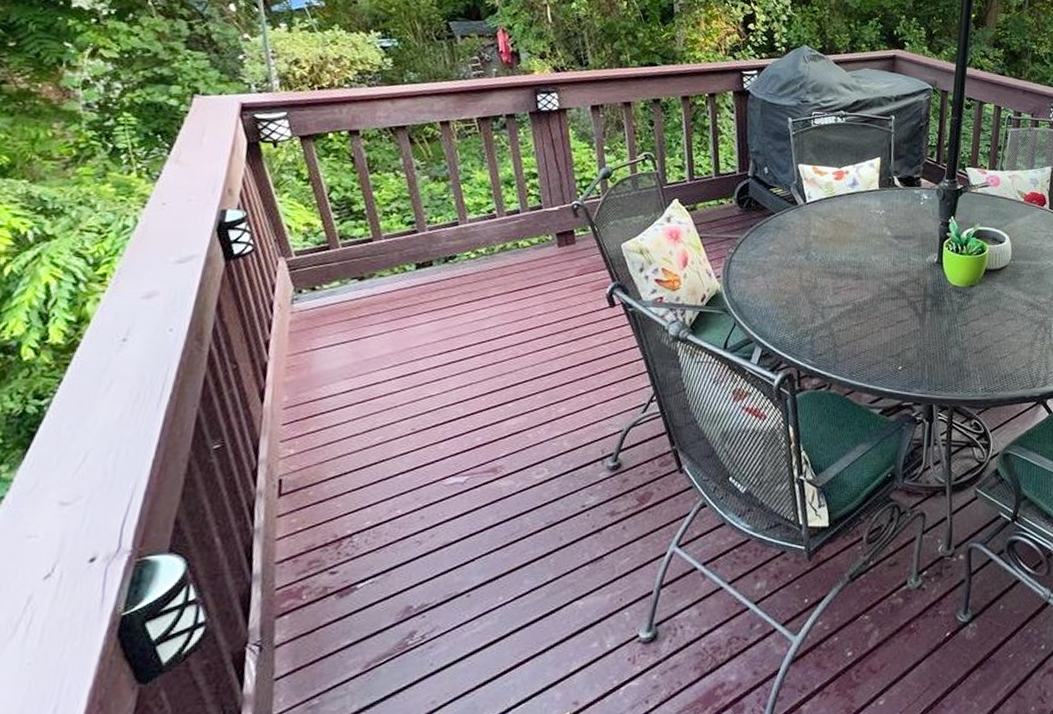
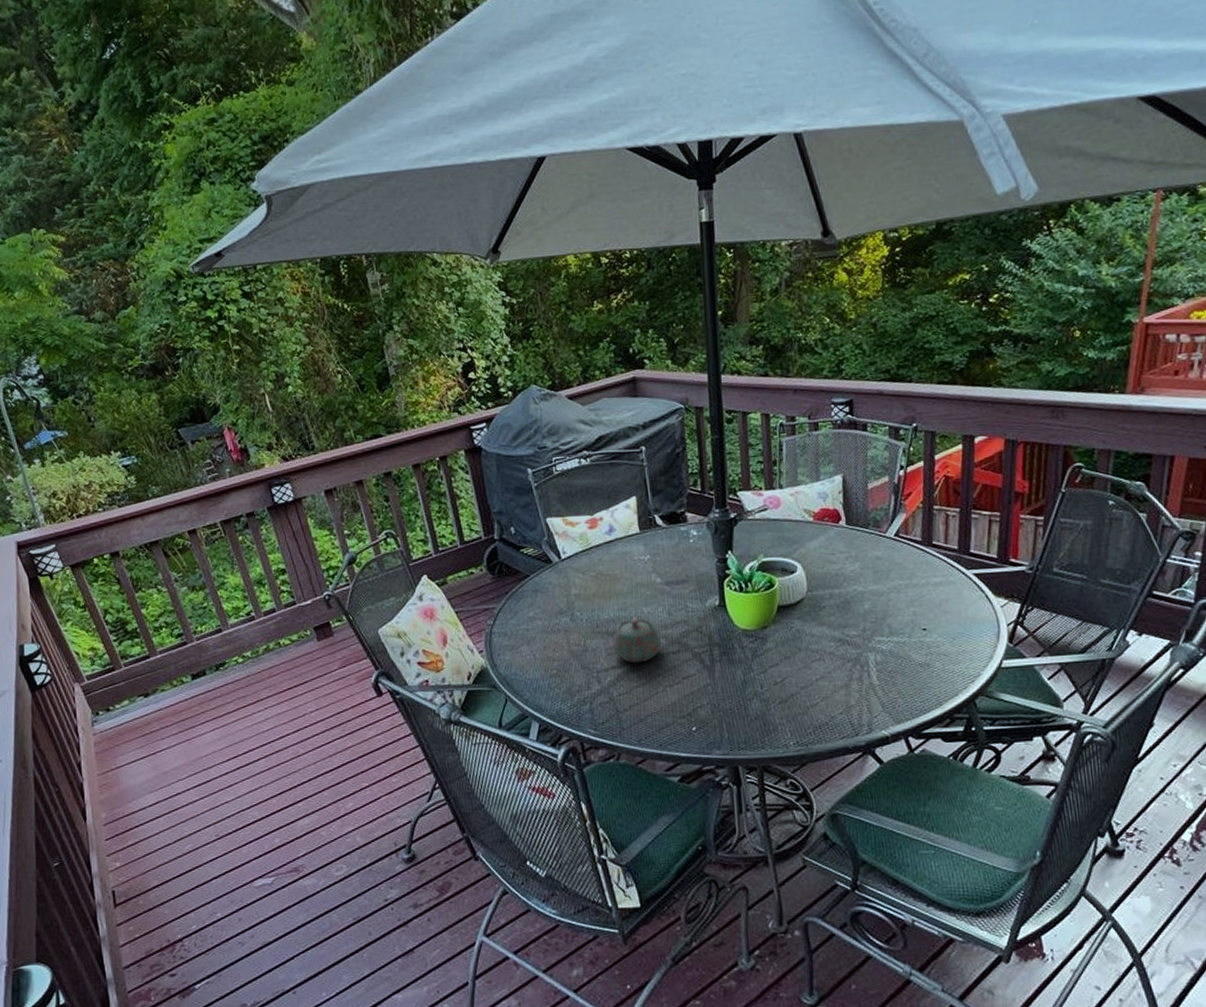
teapot: none [840,262,884,304] -> present [612,616,662,664]

